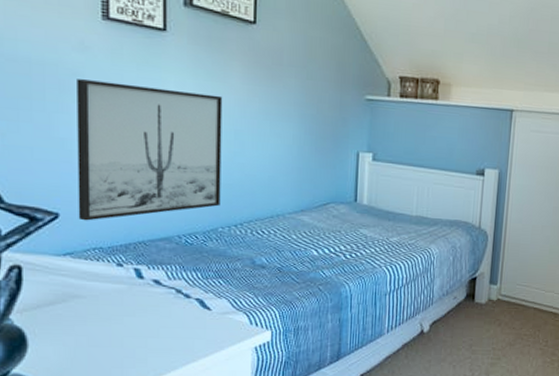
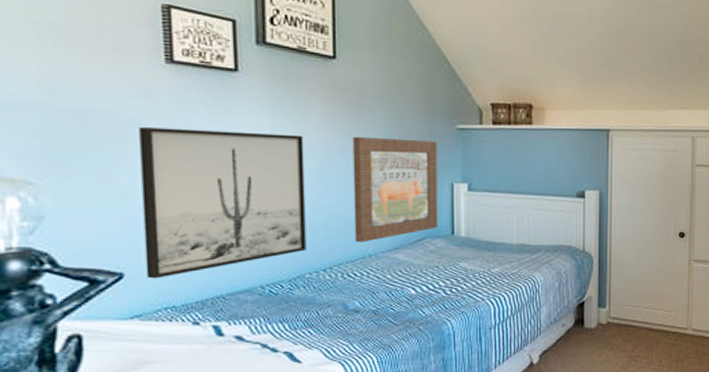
wall art: none [264,100,346,203] -> present [352,136,438,243]

